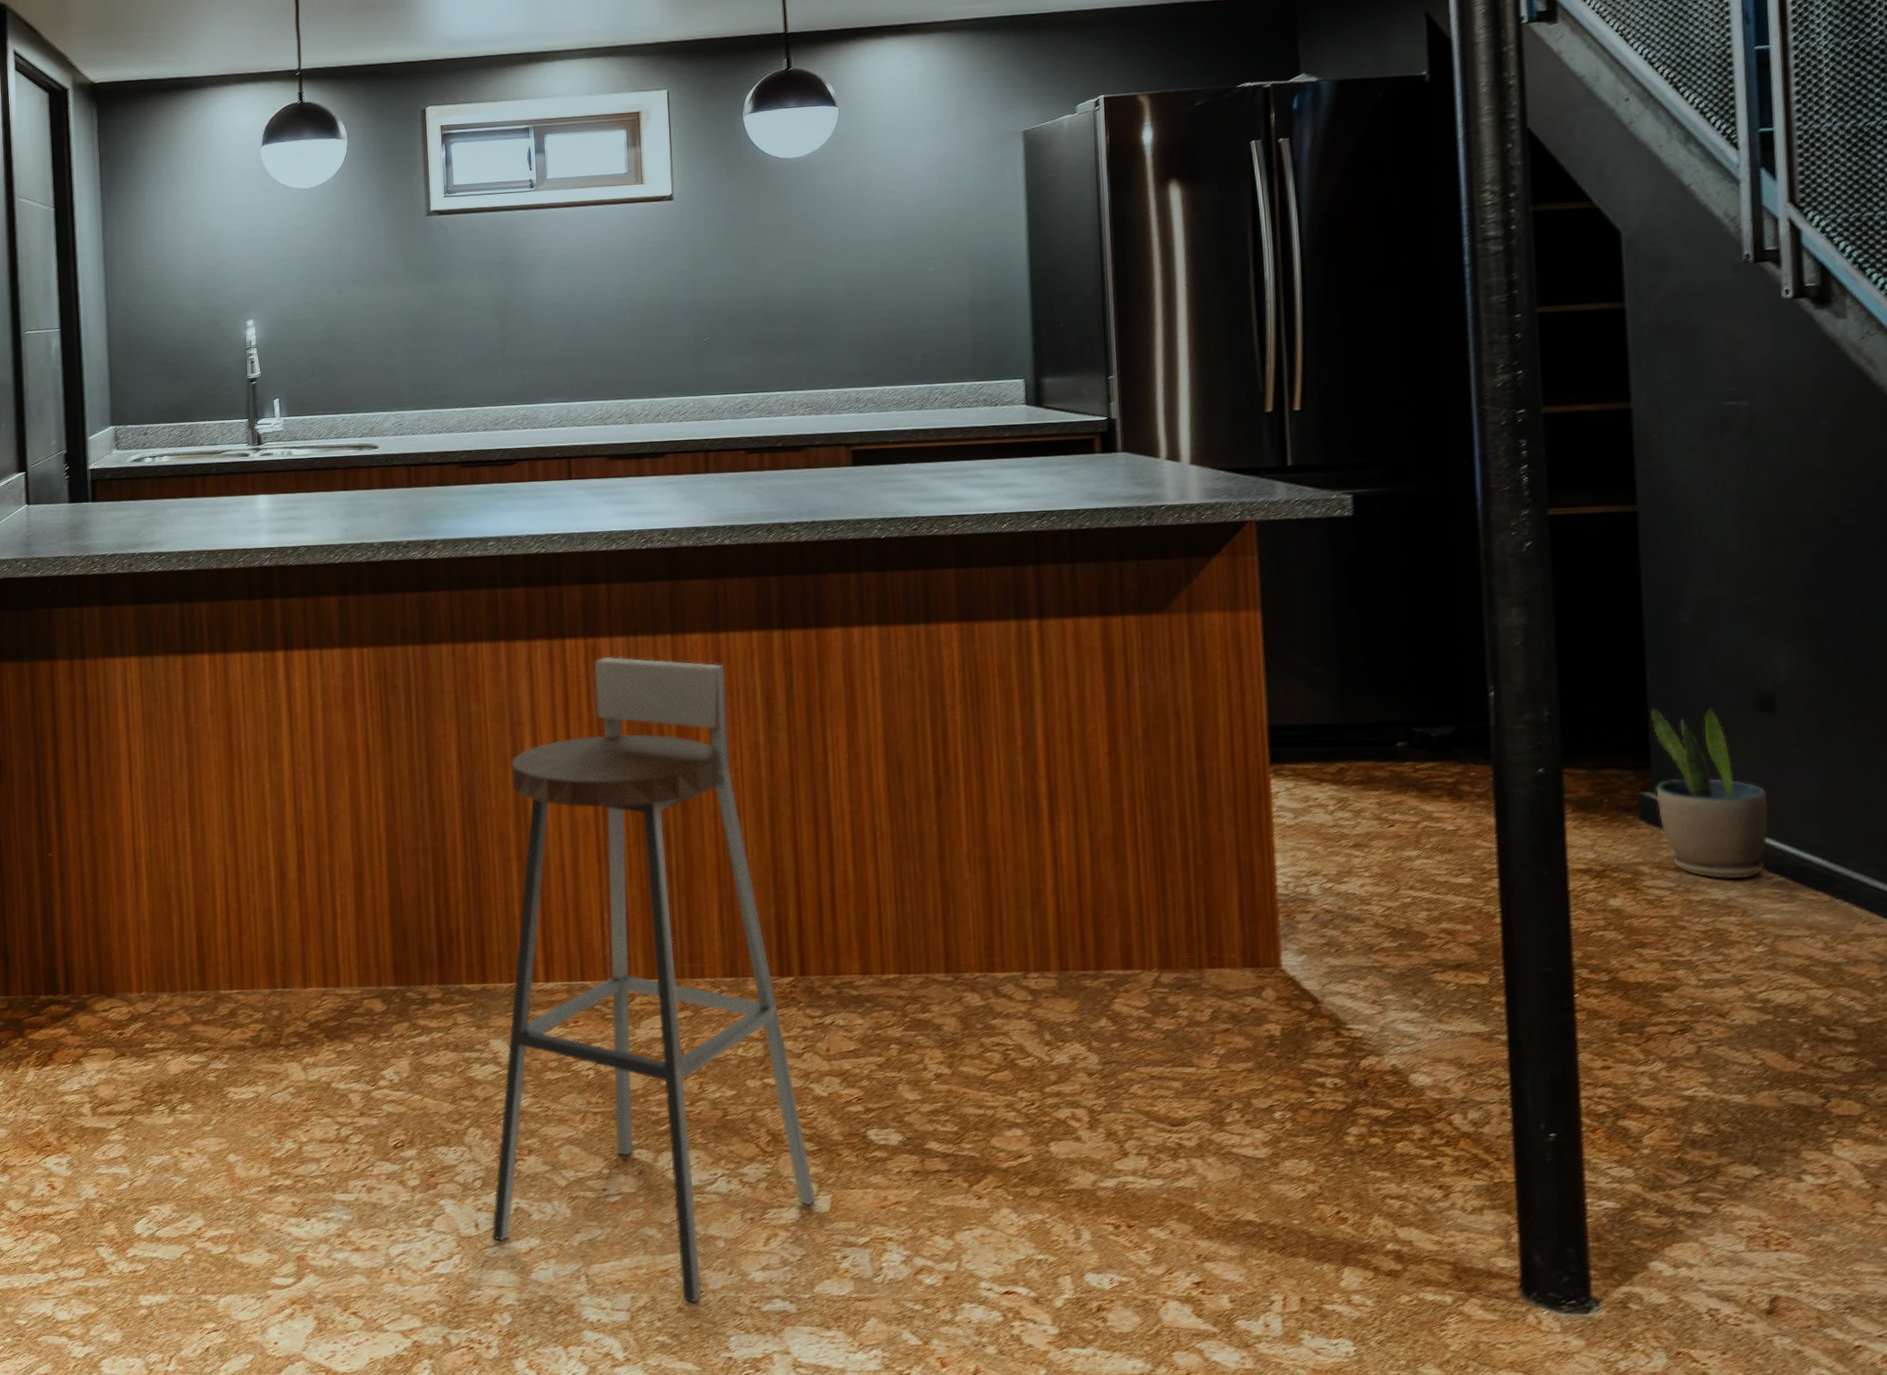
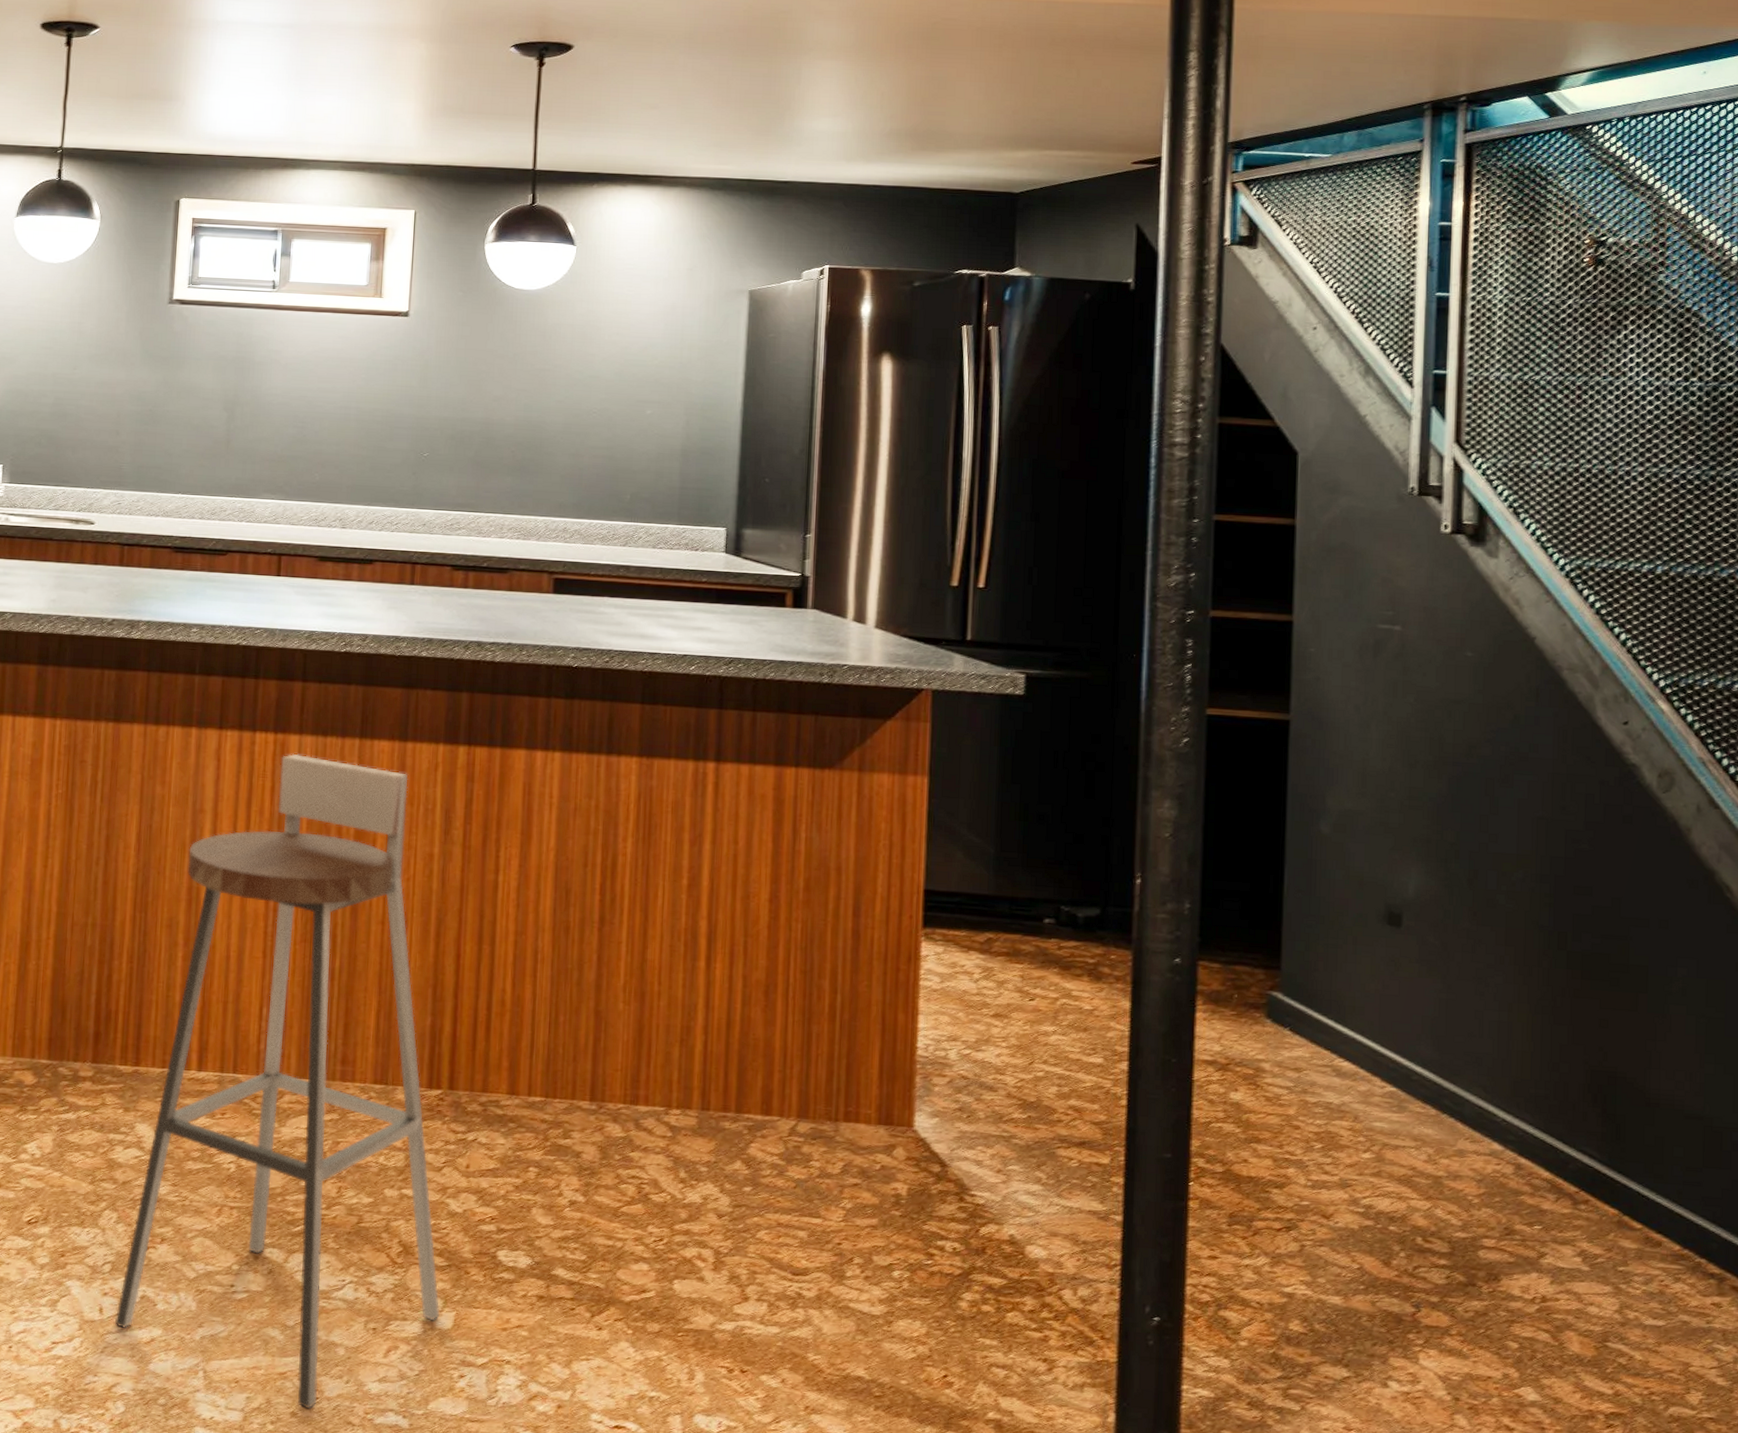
potted plant: present [1651,708,1768,880] -> none [1283,912,1387,1086]

